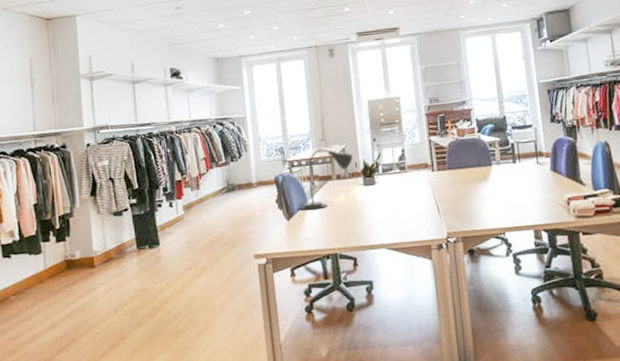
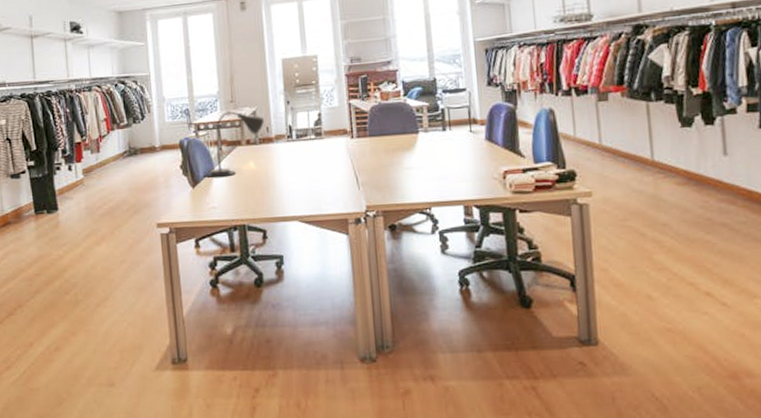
potted plant: present [360,152,381,187] -> none [272,116,295,154]

